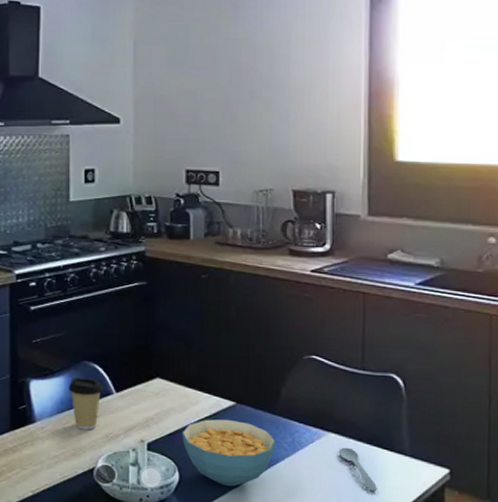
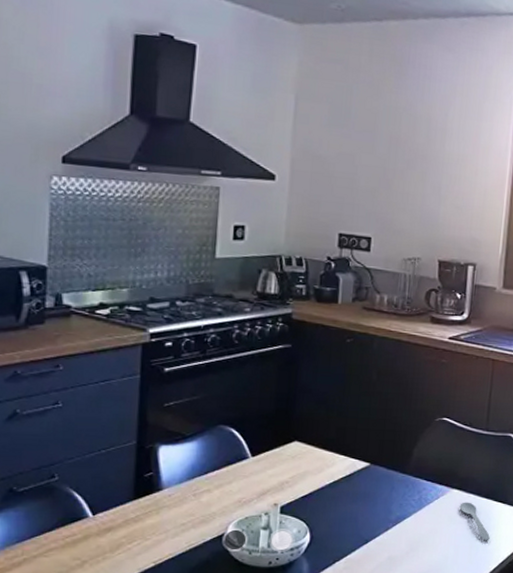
coffee cup: present [68,377,103,430] -> none [201,442,239,496]
cereal bowl: present [182,419,276,487] -> none [315,479,405,545]

